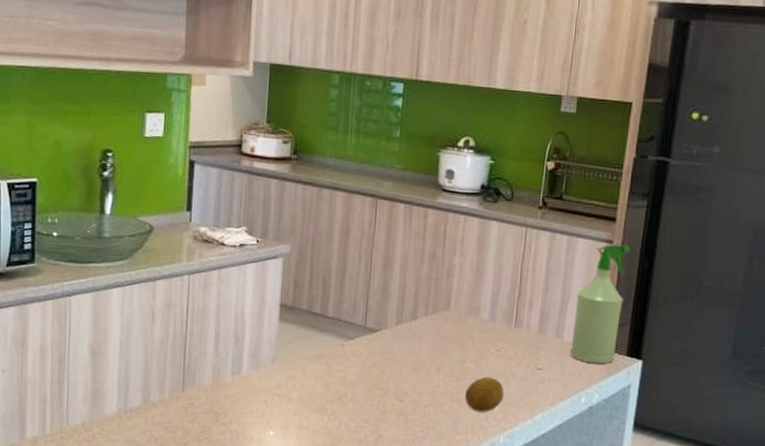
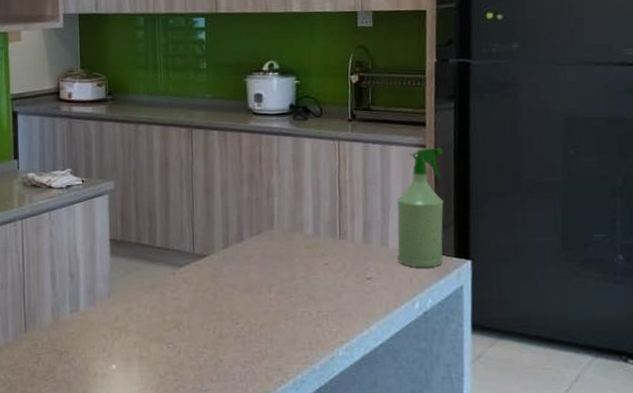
fruit: present [465,377,504,412] -> none [299,291,337,327]

